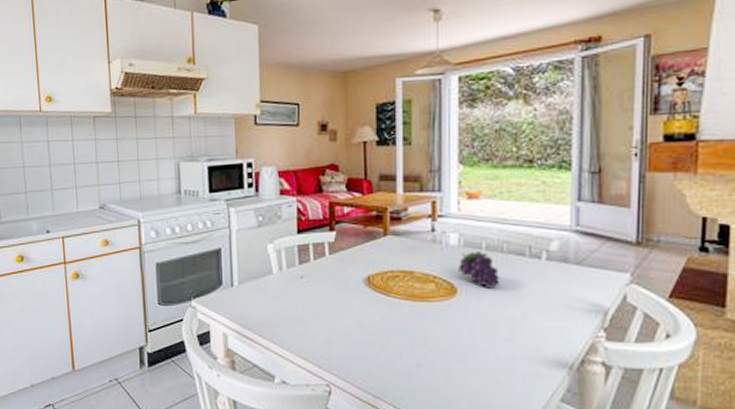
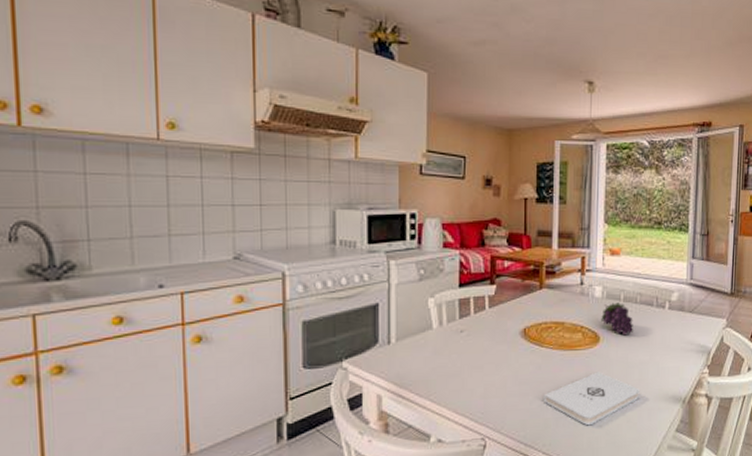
notepad: none [392,326,510,384] -> present [543,372,639,426]

